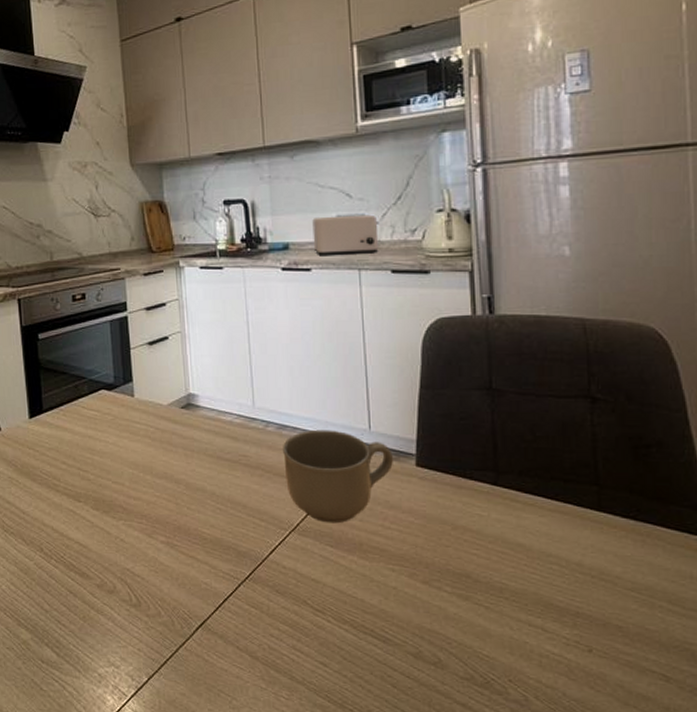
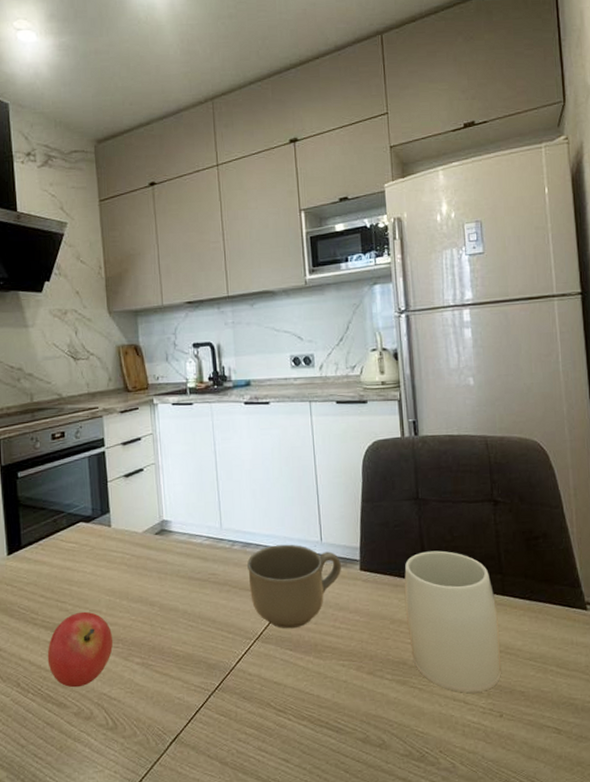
fruit: none [69,482,137,560] -> present [47,611,114,688]
toaster: present [312,214,379,256] -> none [270,354,326,391]
mug: none [470,451,593,621] -> present [404,550,502,694]

